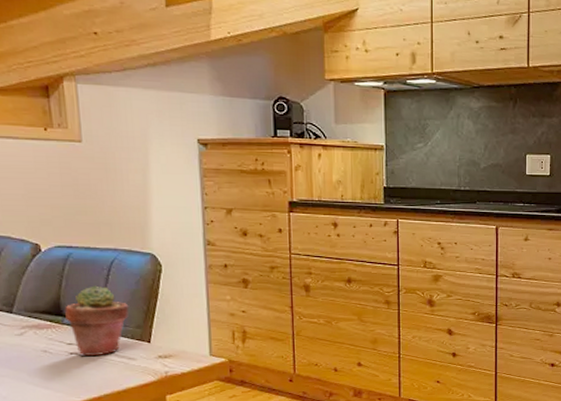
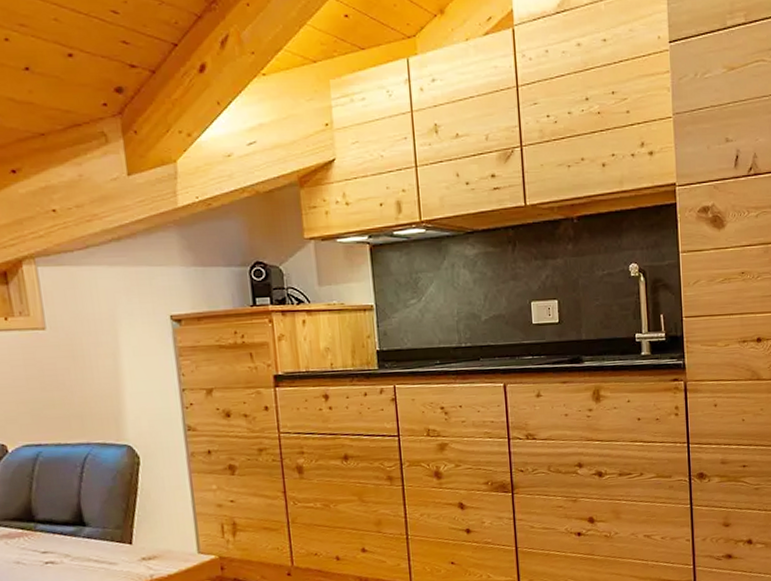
potted succulent: present [65,285,129,356] -> none [37,485,107,565]

